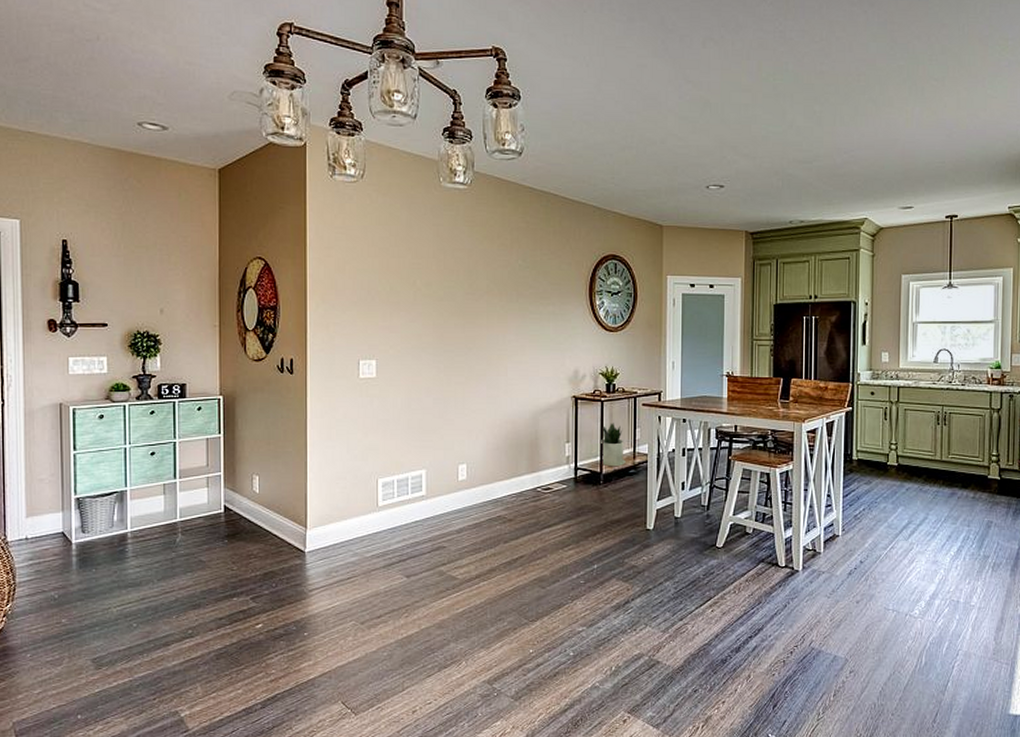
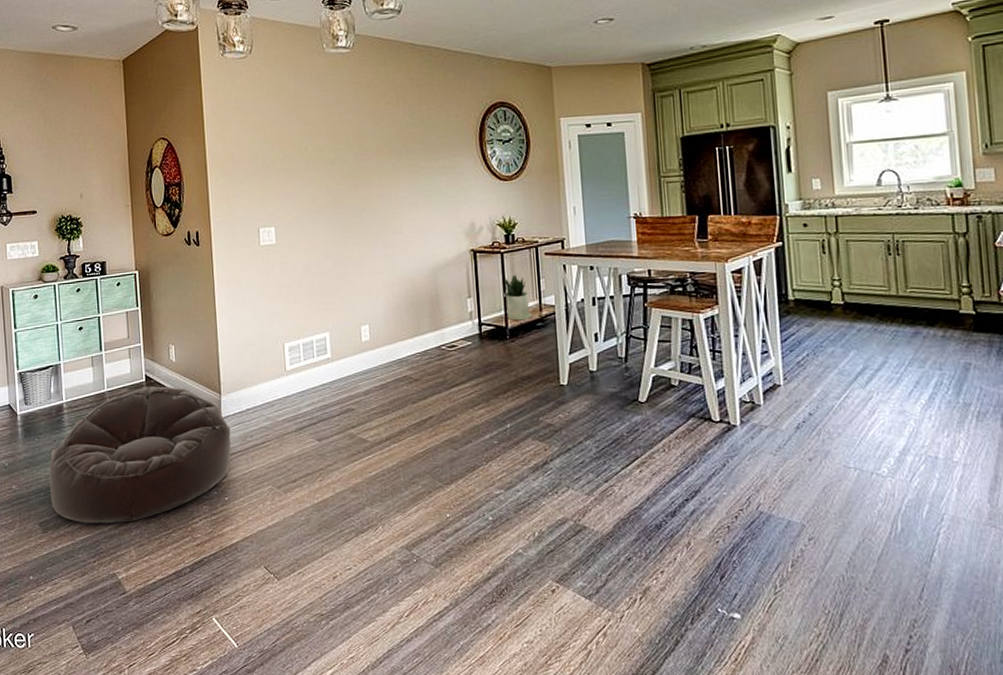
beanbag: none [107,518,315,659] -> present [49,386,231,523]

